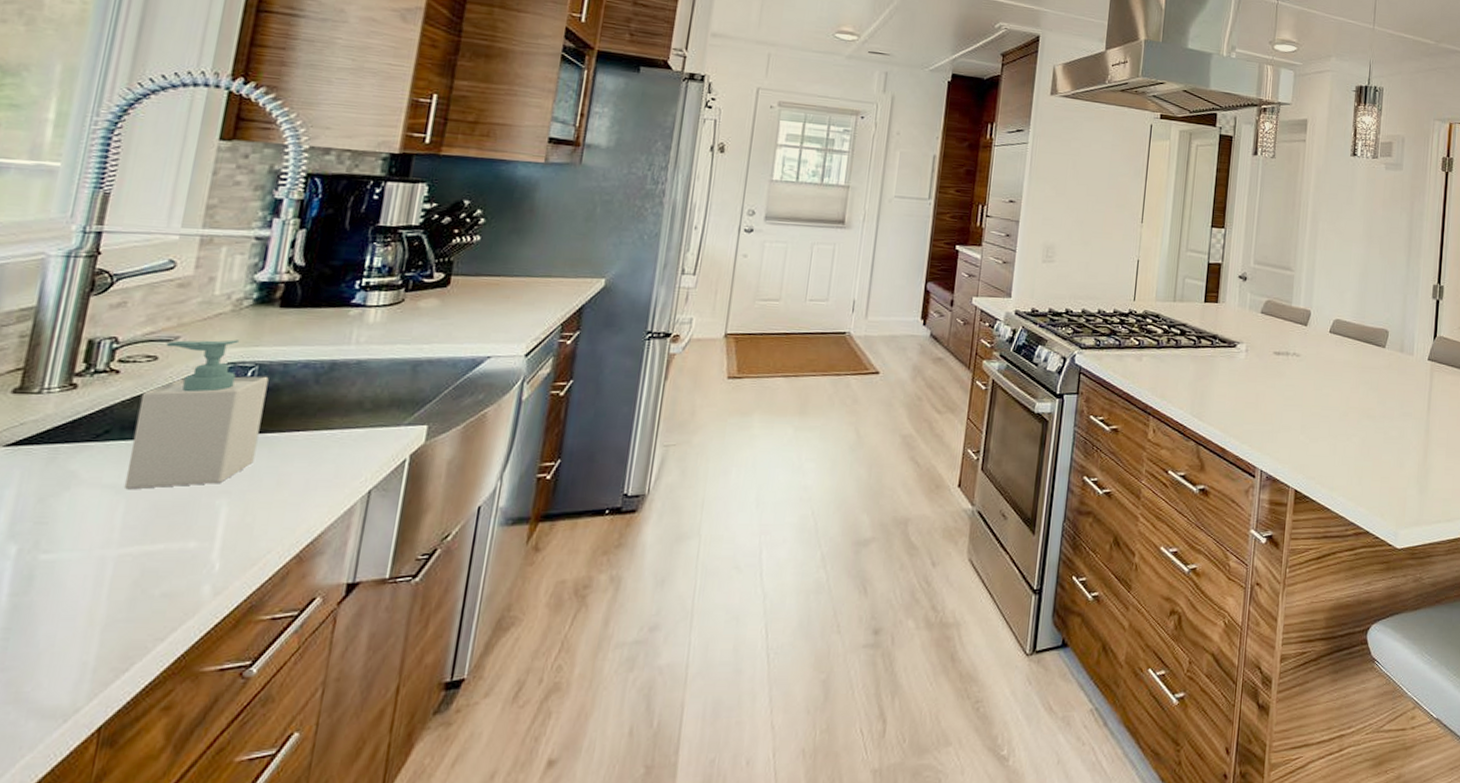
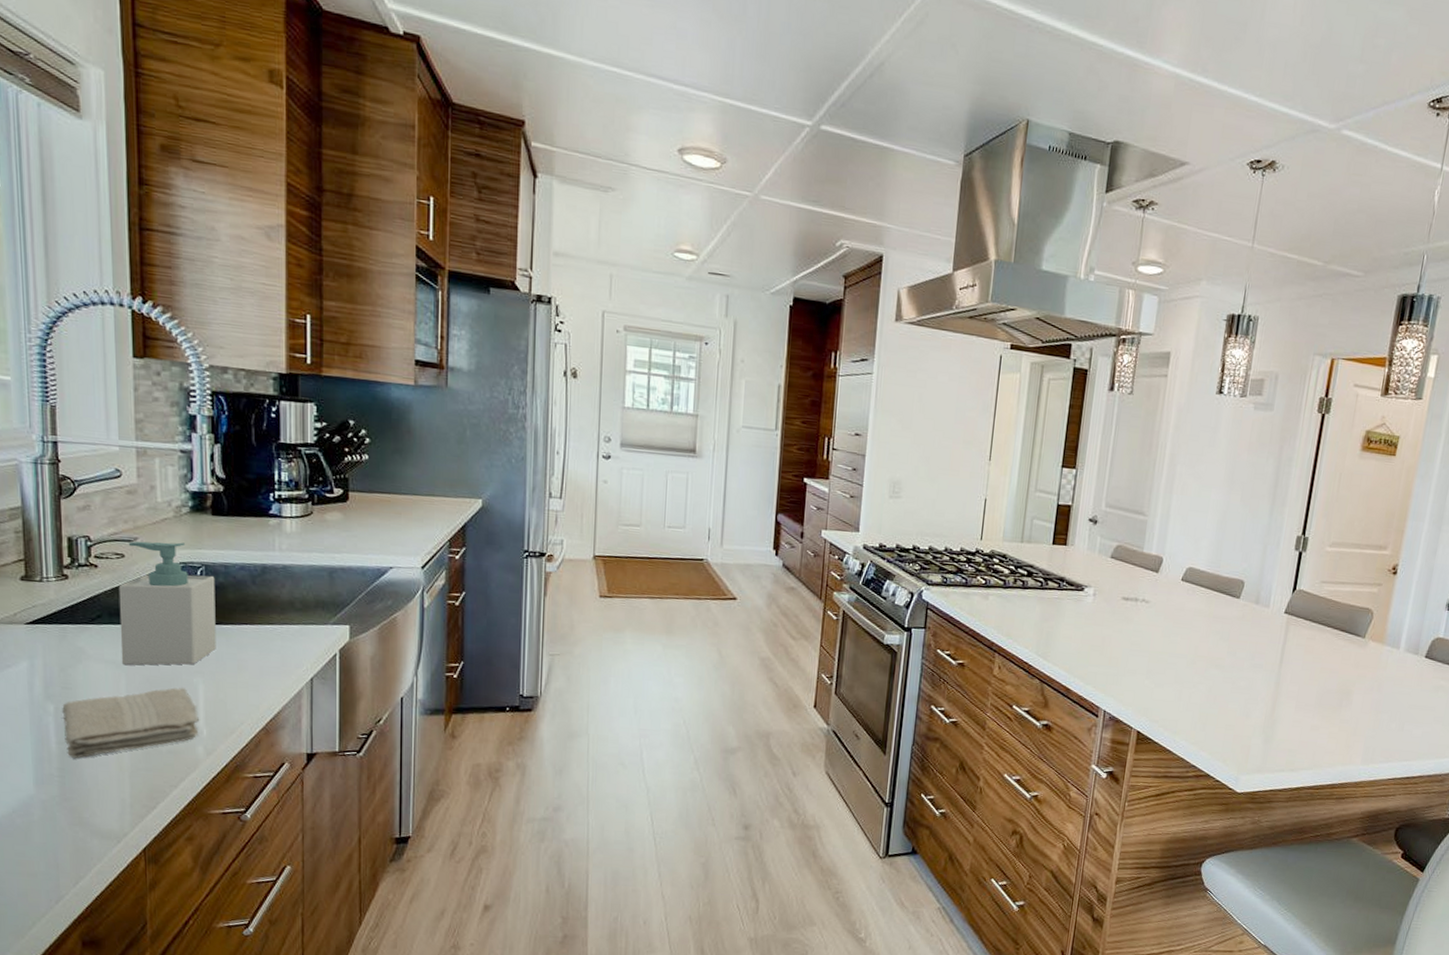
washcloth: none [20,512,214,613] -> present [62,687,199,758]

